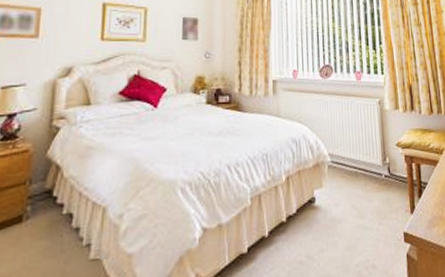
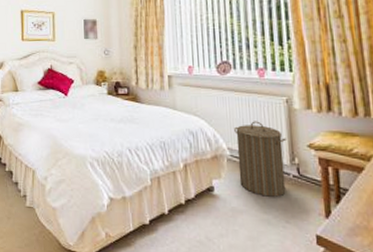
laundry hamper: none [335,124,379,201] -> present [234,121,286,197]

